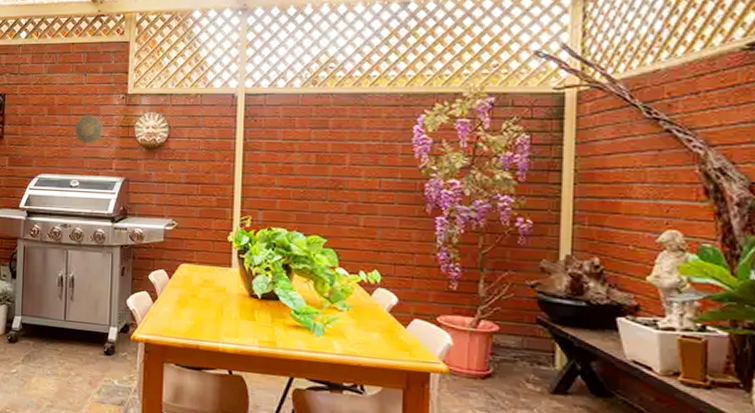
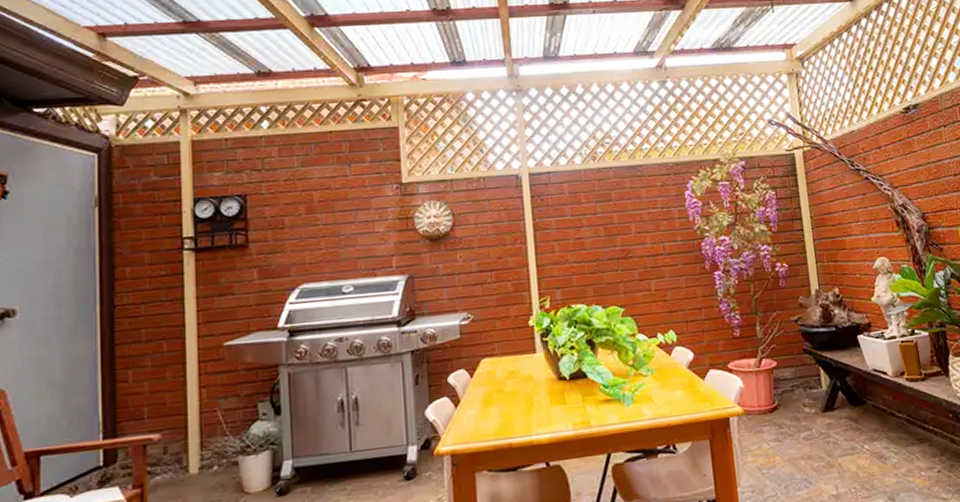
decorative plate: present [75,114,104,144] -> none [342,209,378,242]

